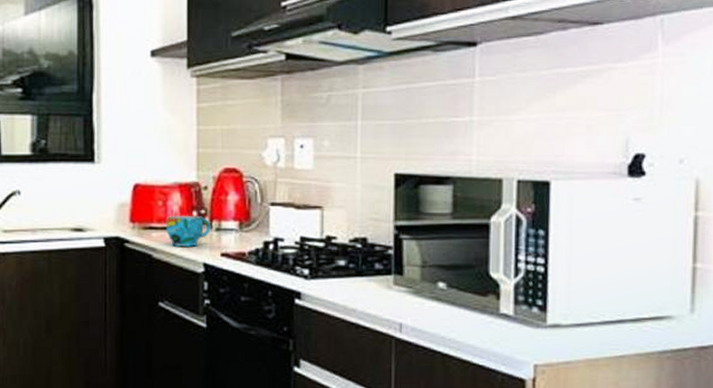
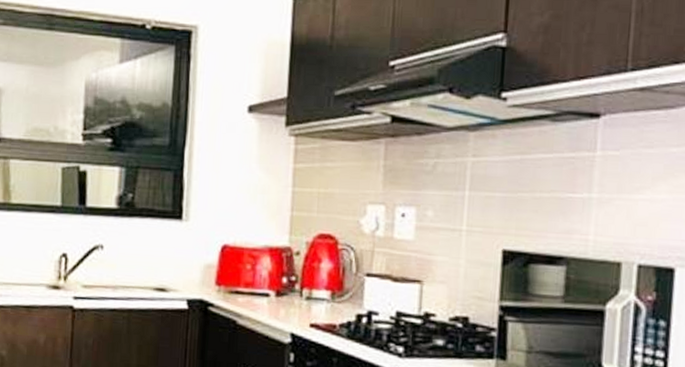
cup: present [165,215,211,247] -> none [252,280,301,315]

